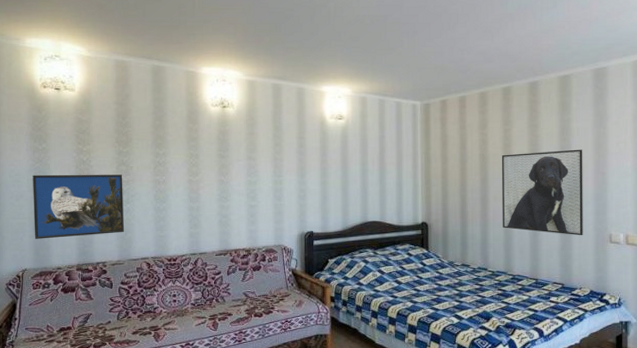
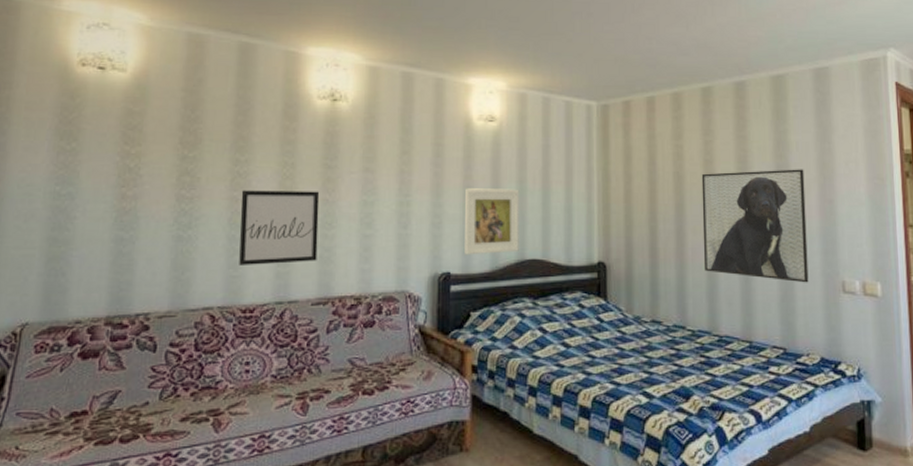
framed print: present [33,174,124,239] -> none [46,186,185,279]
wall art: none [162,174,218,228] -> present [239,190,320,265]
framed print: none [322,169,363,219] -> present [465,188,519,255]

